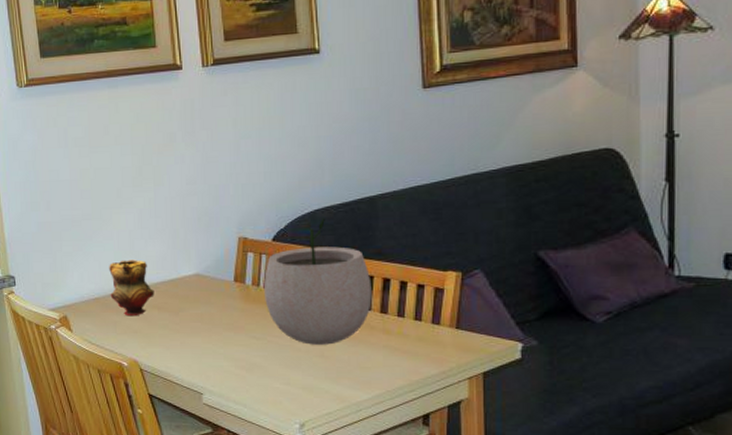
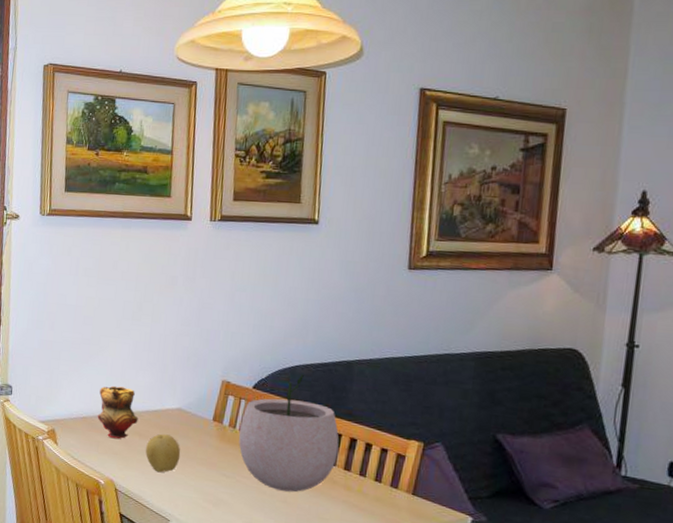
fruit: none [166,303,205,345] -> present [145,434,181,473]

